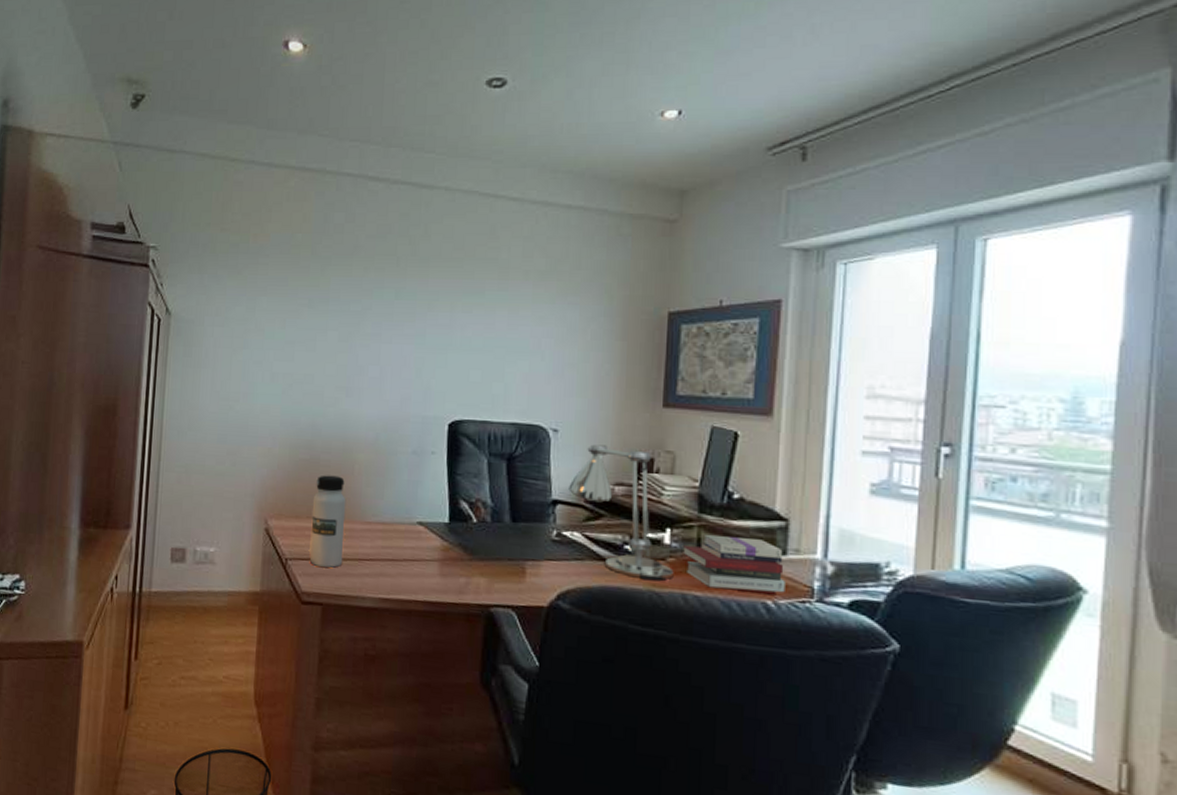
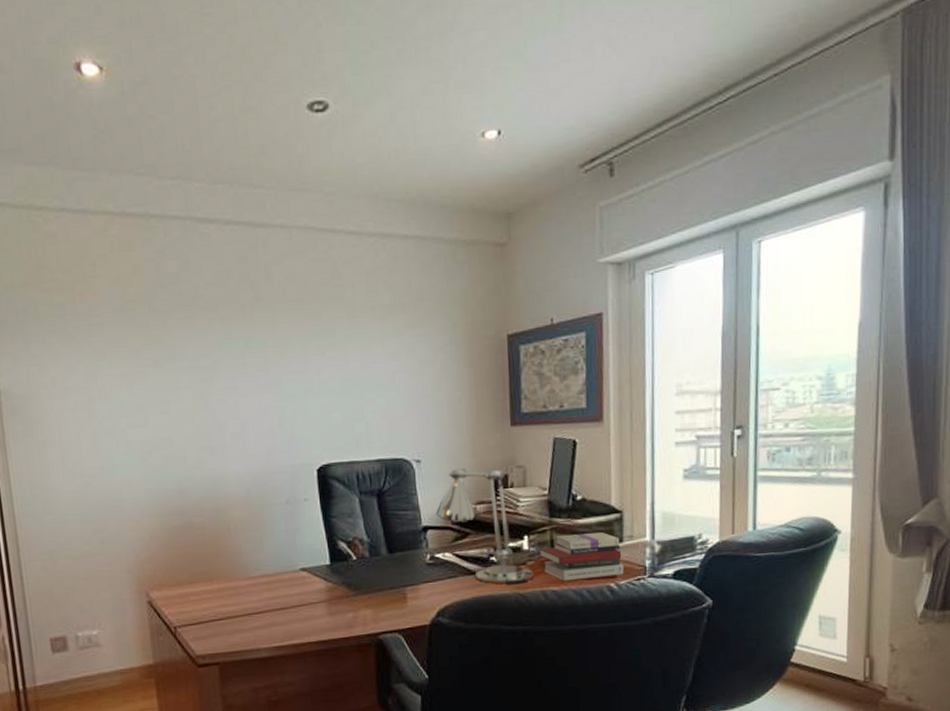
water bottle: present [309,475,347,568] -> none [192,537,233,629]

